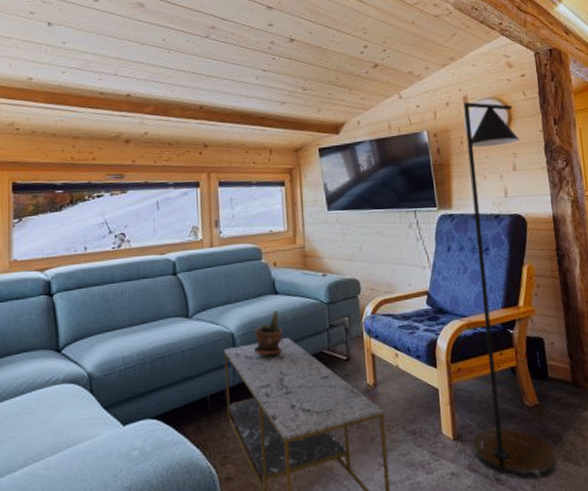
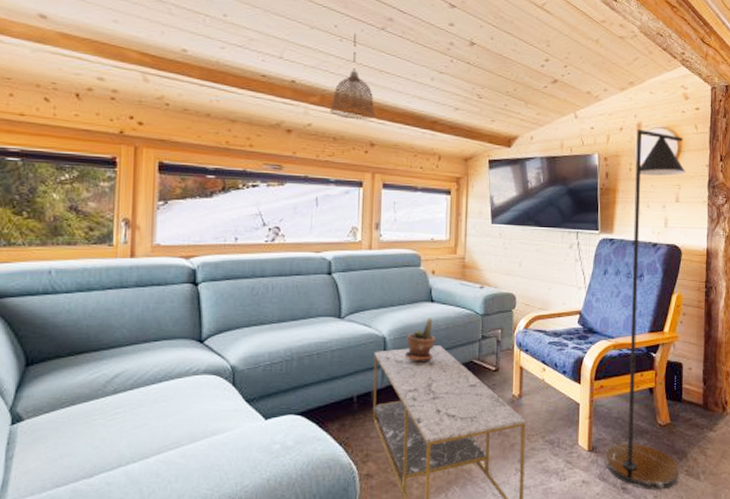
pendant lamp: none [164,44,207,124] -> present [330,33,376,120]

